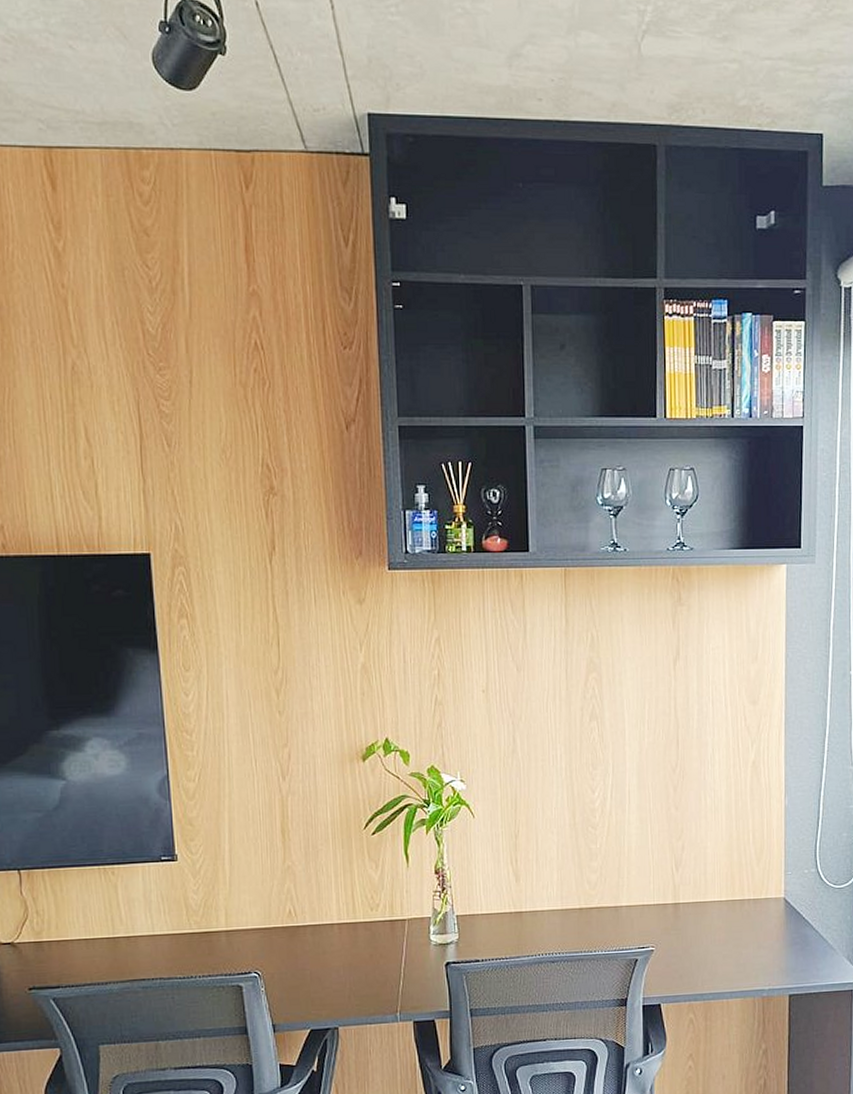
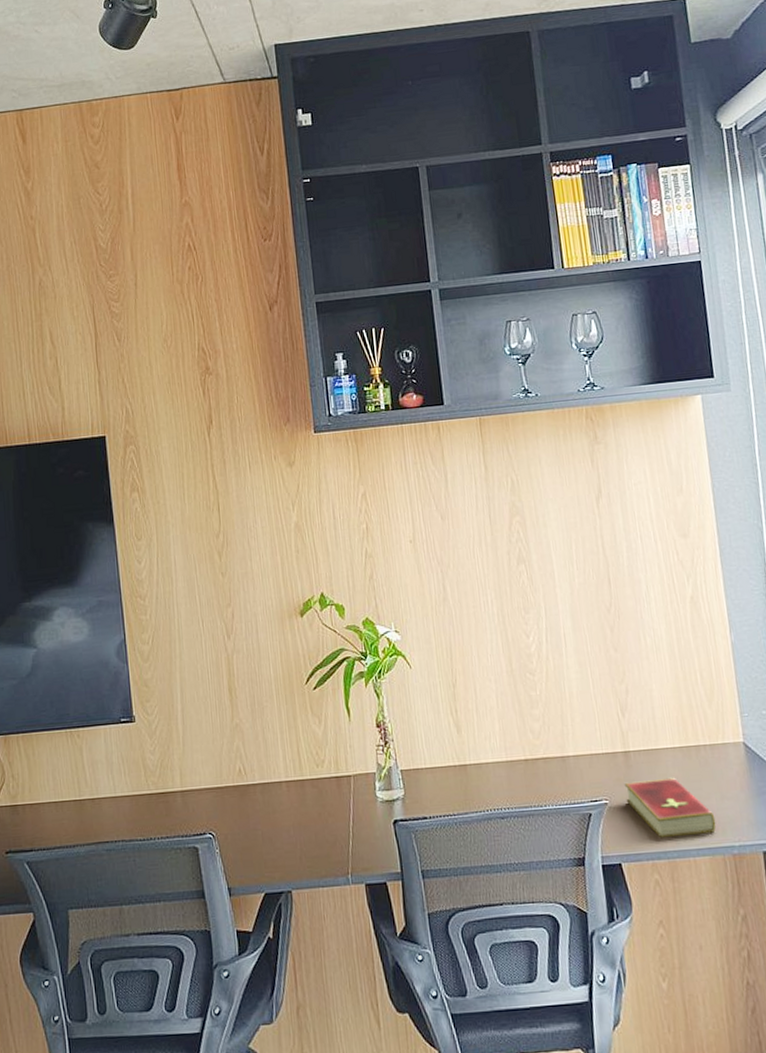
hardcover book: none [671,927,751,982] -> present [624,777,717,838]

